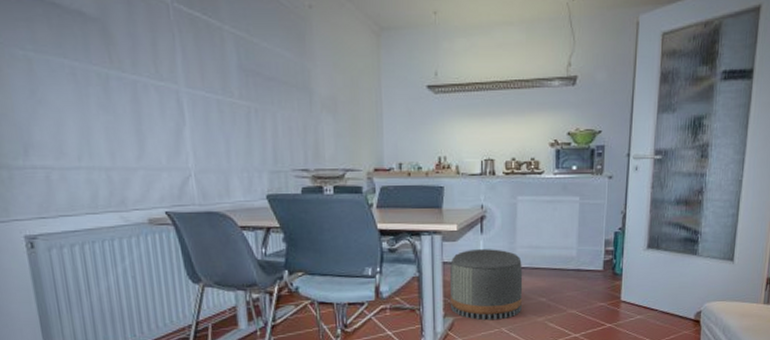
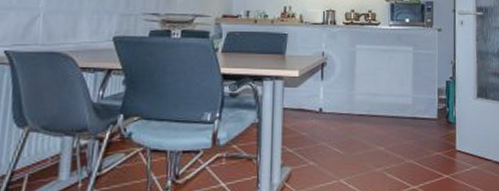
pouf: present [449,249,523,321] -> none [288,95,362,171]

